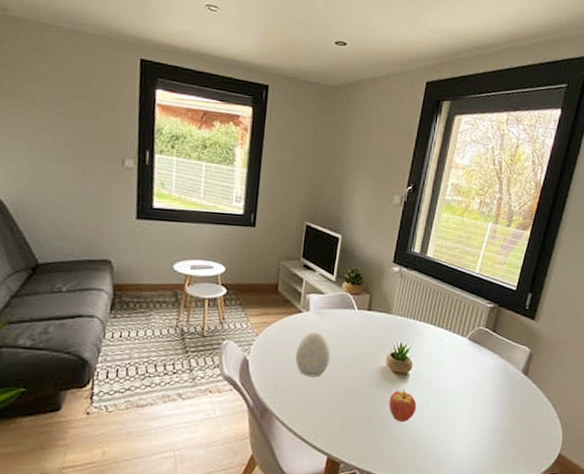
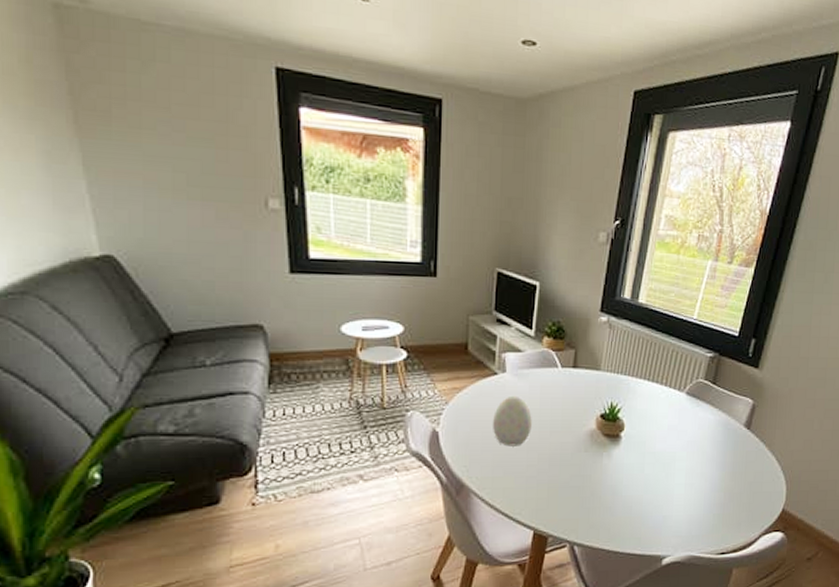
fruit: present [389,388,417,423] -> none [600,452,630,489]

